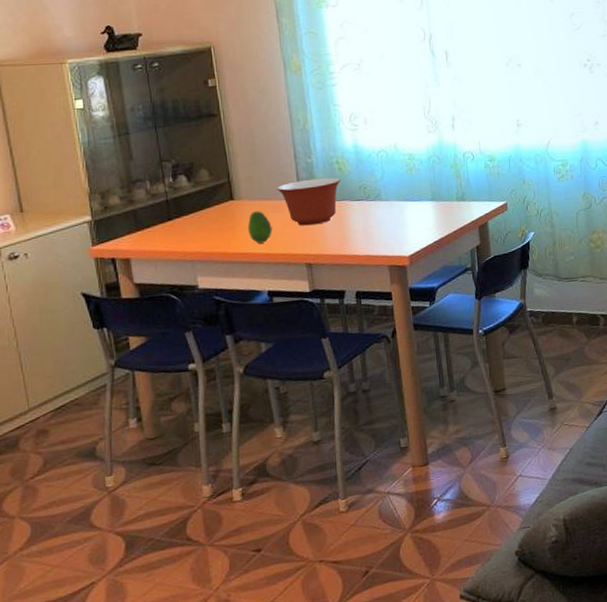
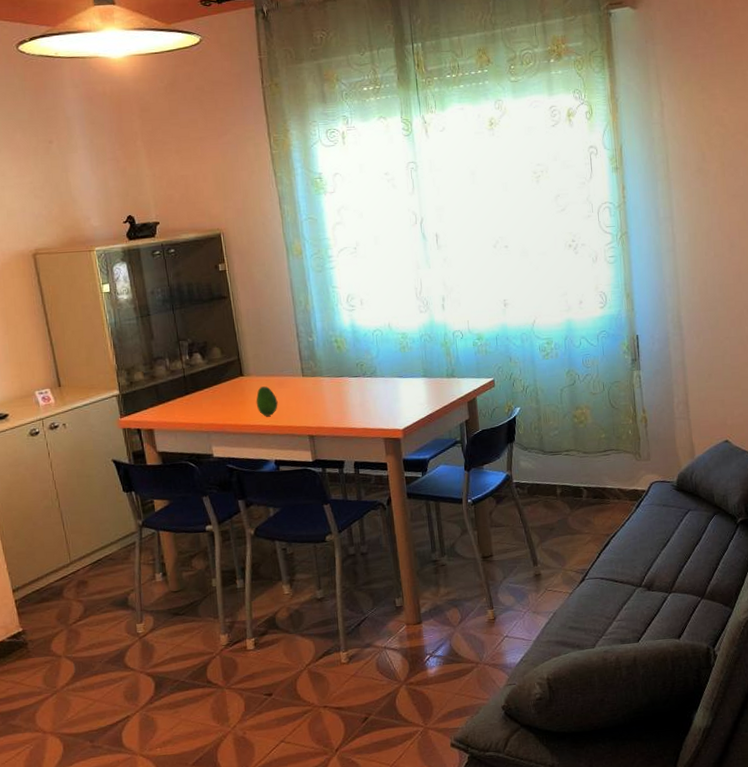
mixing bowl: present [277,177,341,226] -> none [282,355,340,401]

